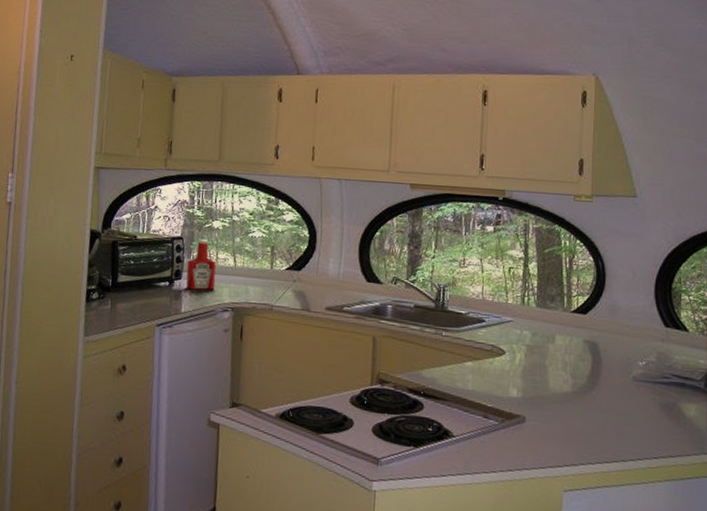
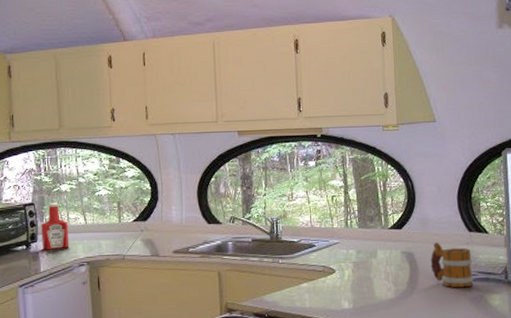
mug: none [616,334,666,392] -> present [430,242,473,288]

